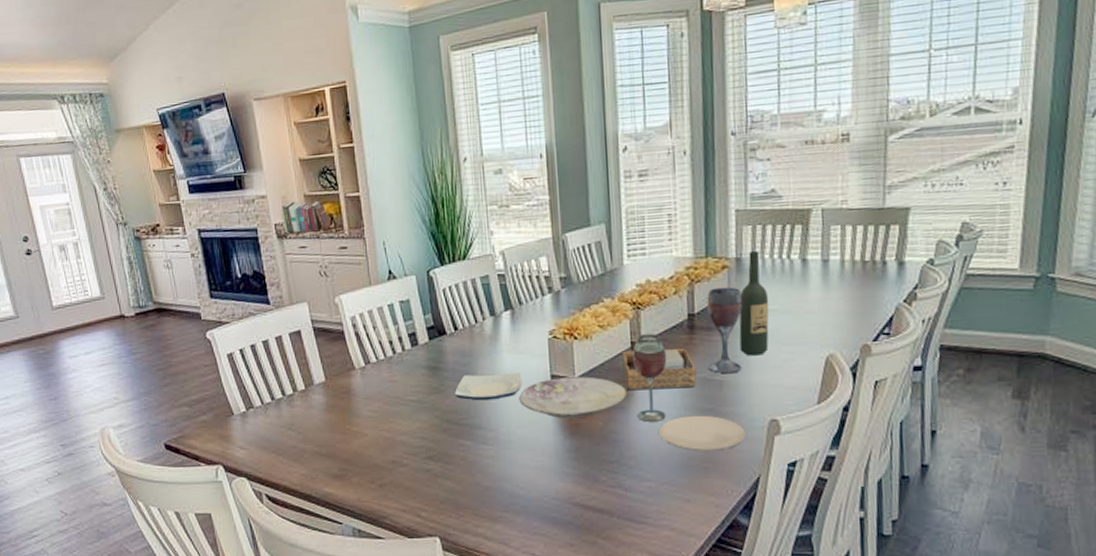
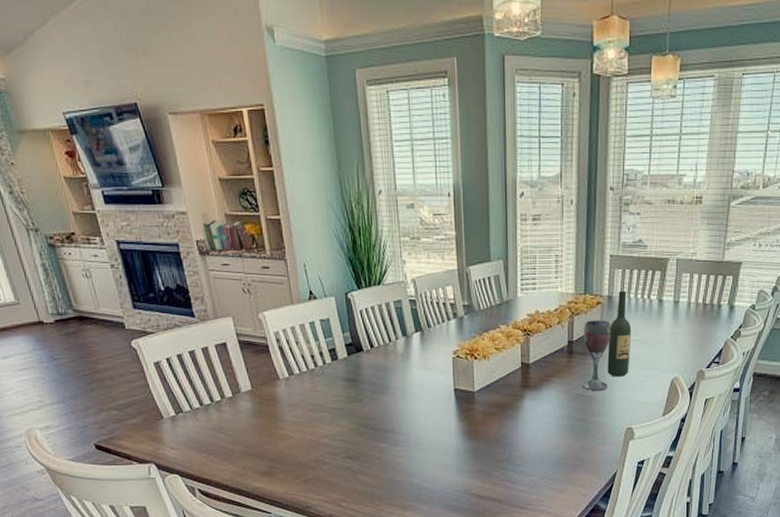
plate: present [455,372,522,401] -> none [371,386,430,409]
plate: present [519,376,628,419] -> none [427,390,517,426]
napkin holder: present [622,348,697,390] -> none [514,369,572,403]
wineglass: present [633,334,667,422] -> none [522,356,550,428]
plate: present [659,415,746,452] -> none [541,423,608,453]

